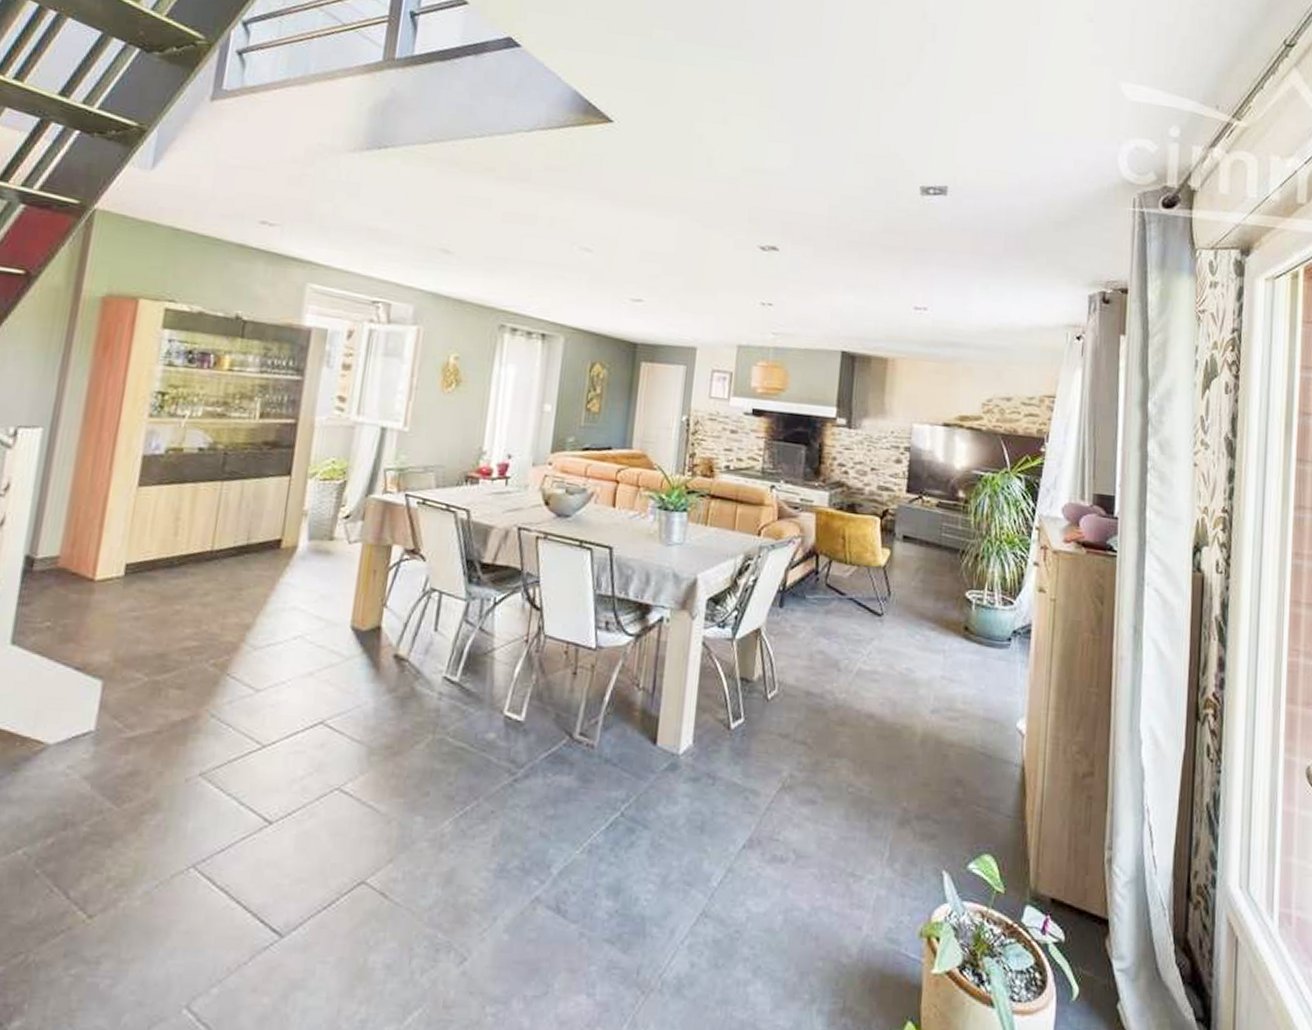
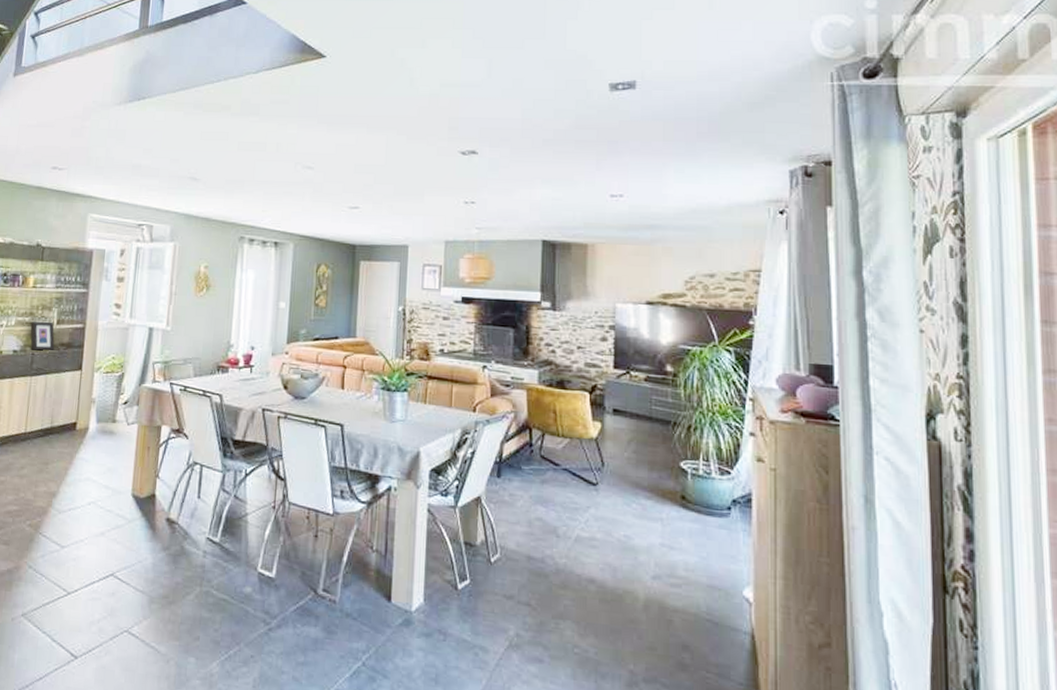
picture frame: none [222,413,256,451] -> present [30,321,55,351]

